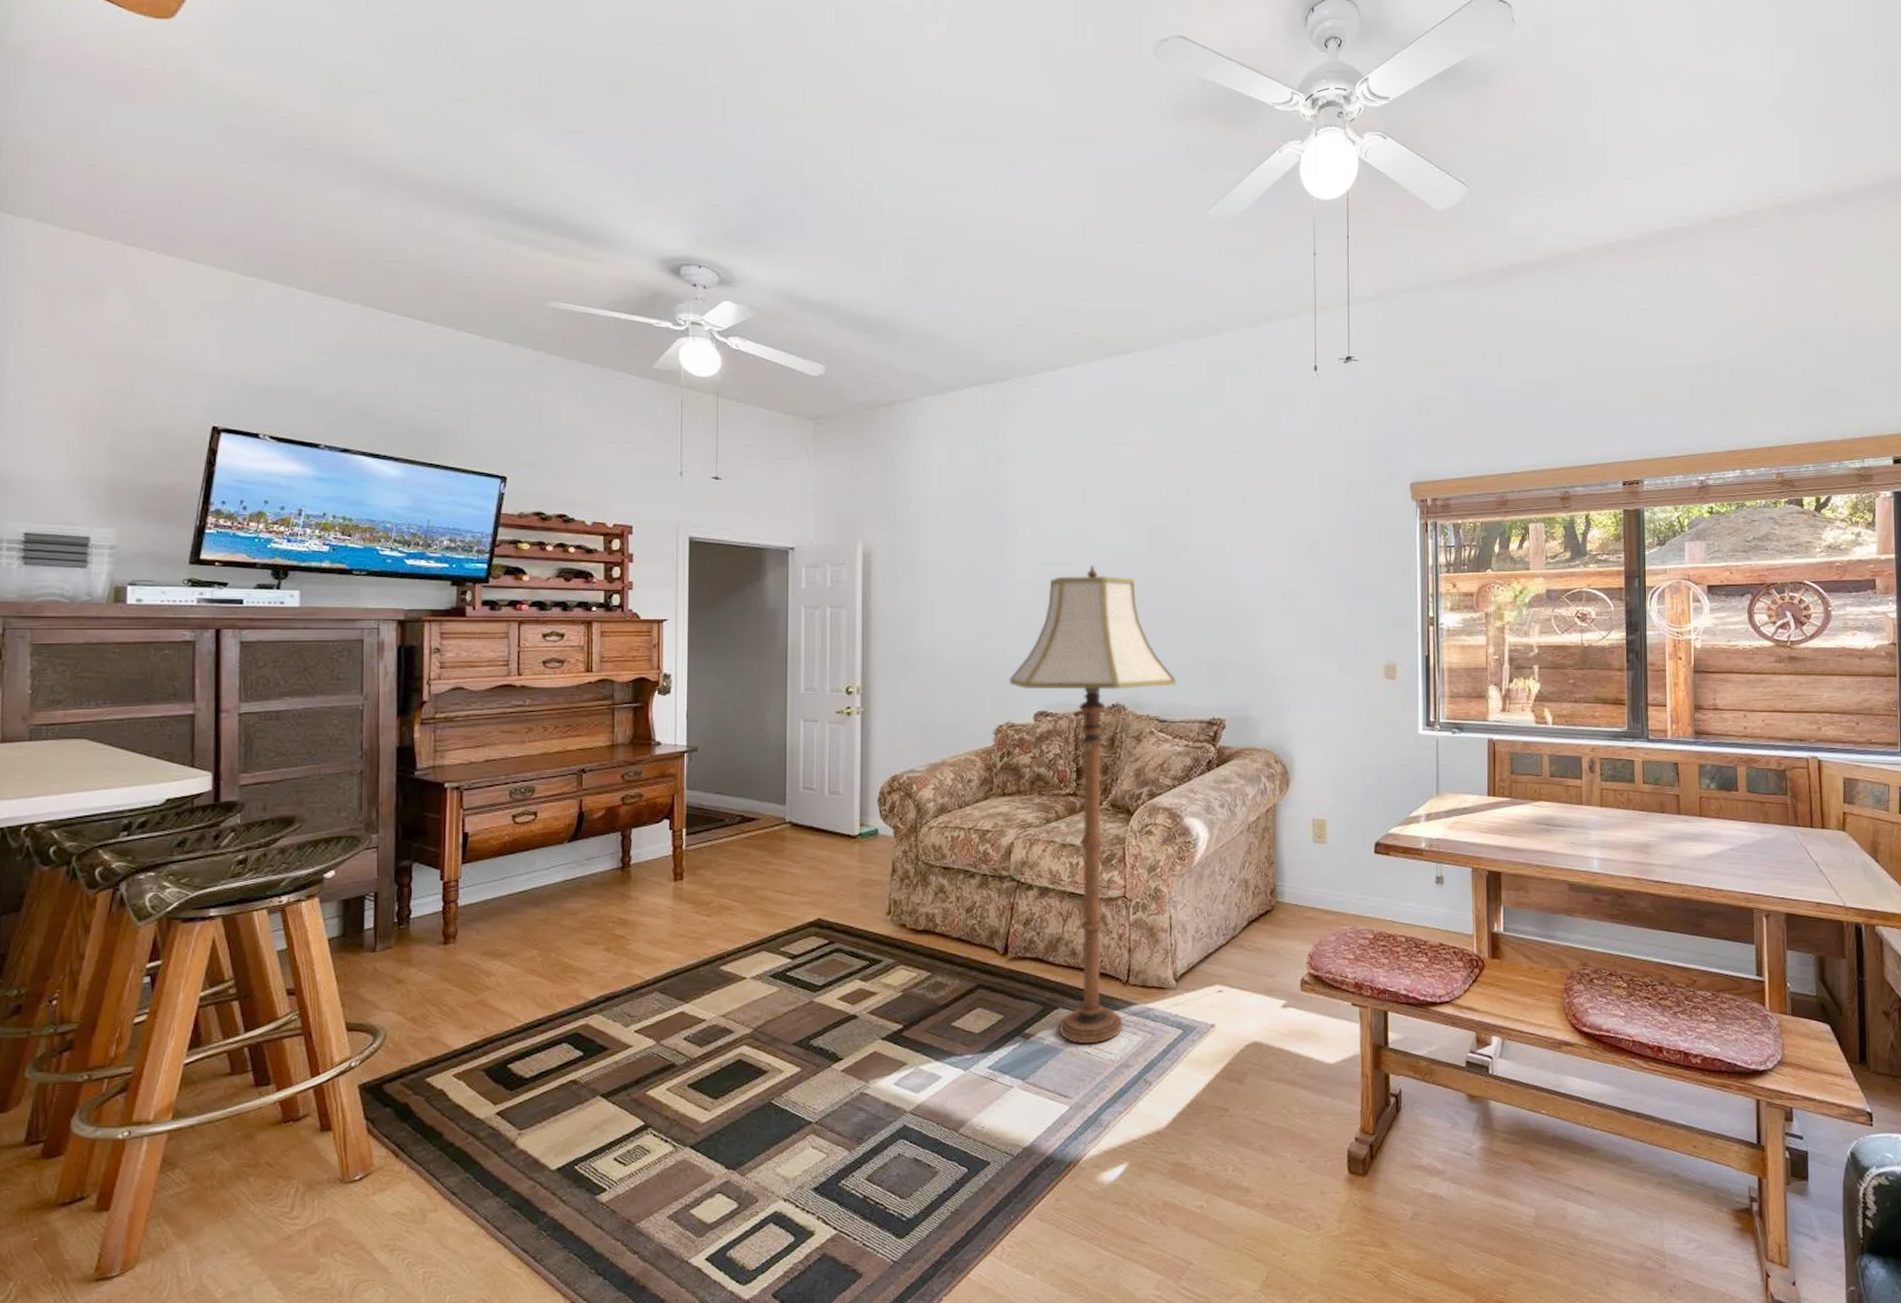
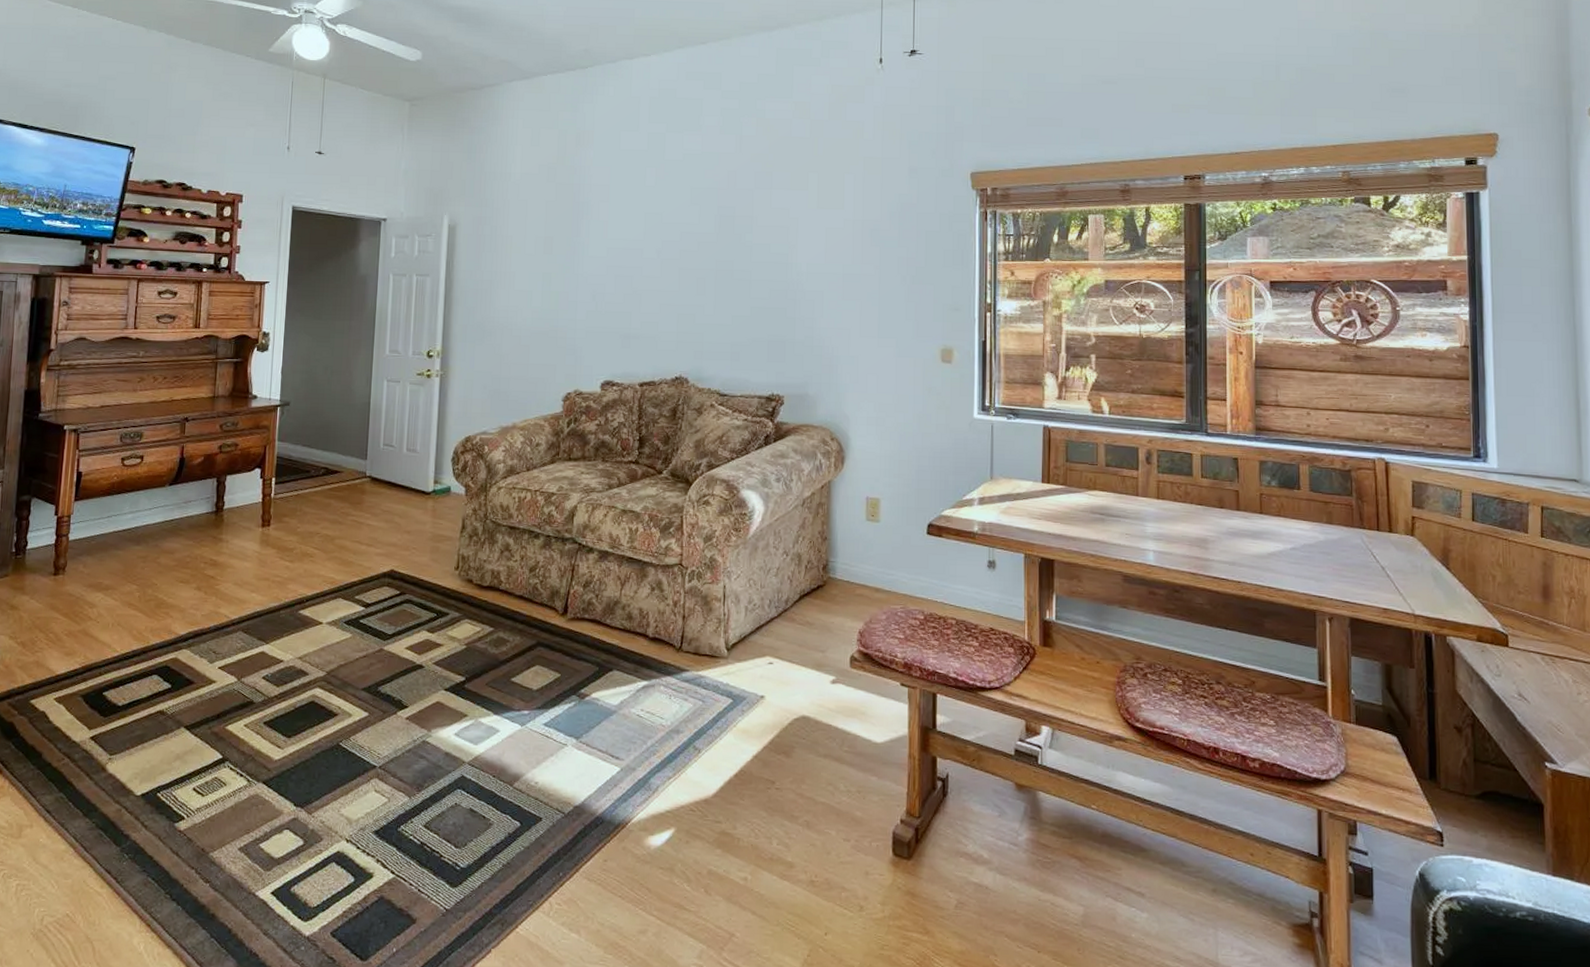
floor lamp: present [1009,564,1176,1044] -> none [579,242,737,708]

